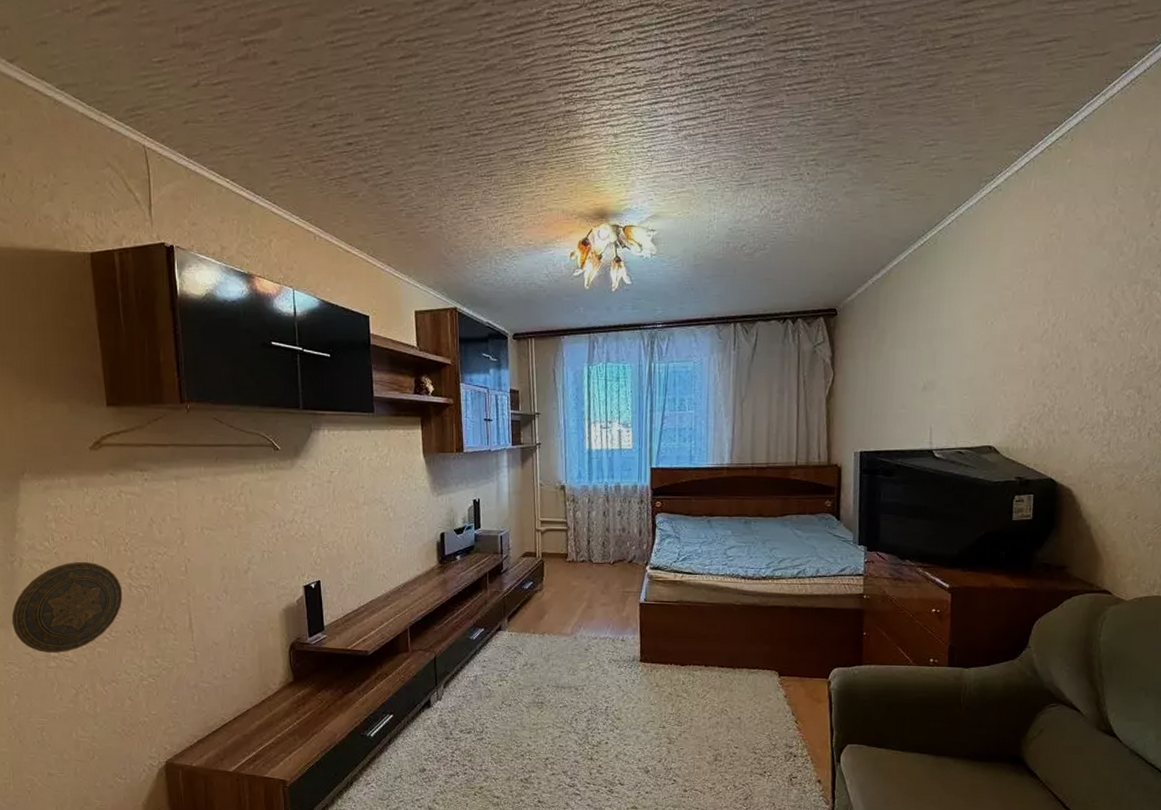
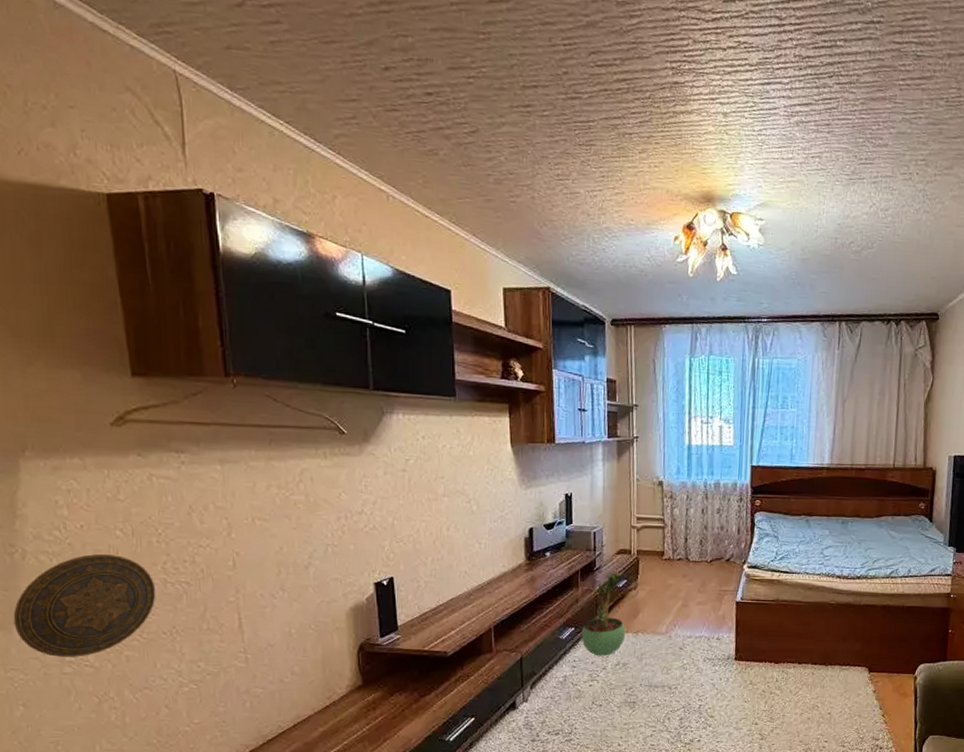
potted plant: none [490,574,532,657] -> present [581,571,625,656]

